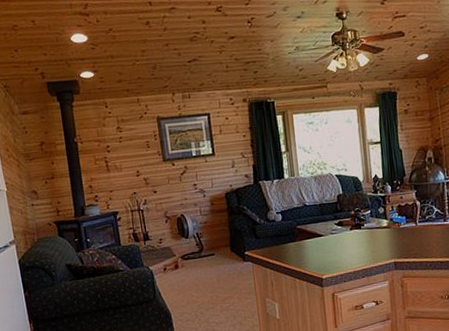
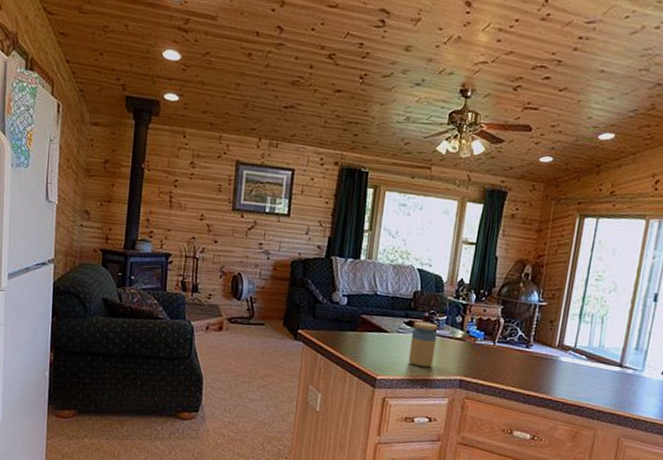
jar: none [343,218,369,260] -> present [408,321,438,367]

